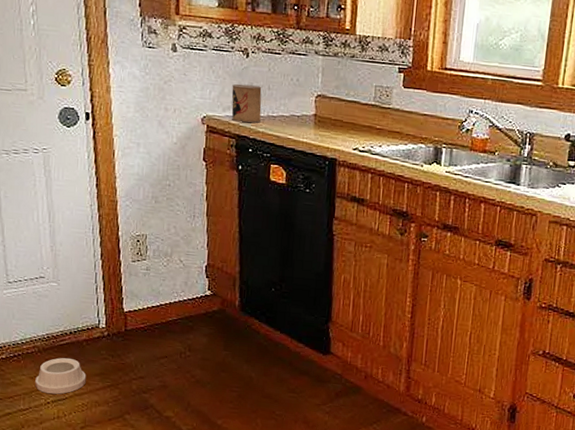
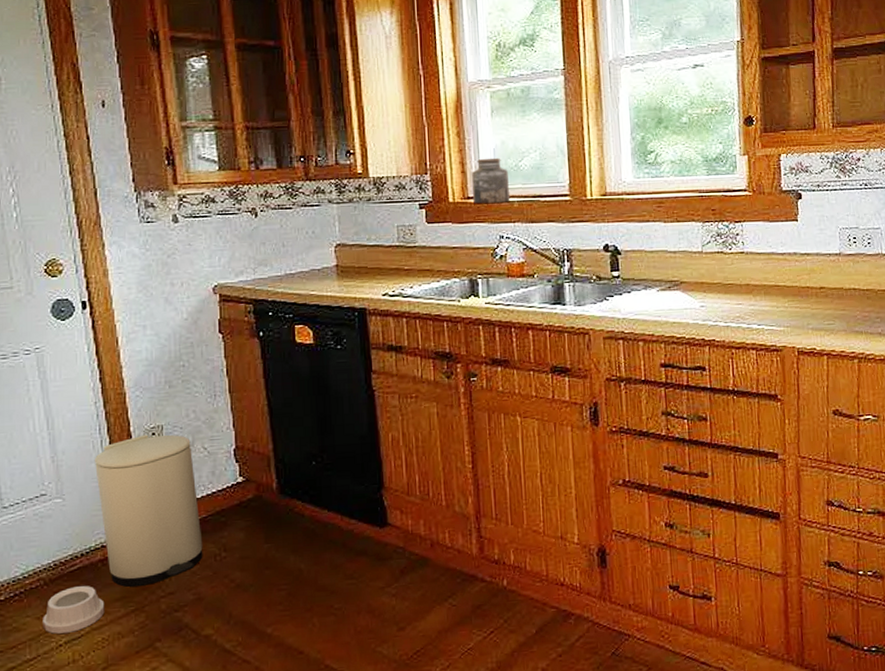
pedal bin: none [86,240,172,367] -> present [94,434,203,587]
tin can: present [231,84,262,124] -> none [243,244,279,286]
jar: none [450,32,487,79] -> present [471,157,511,205]

